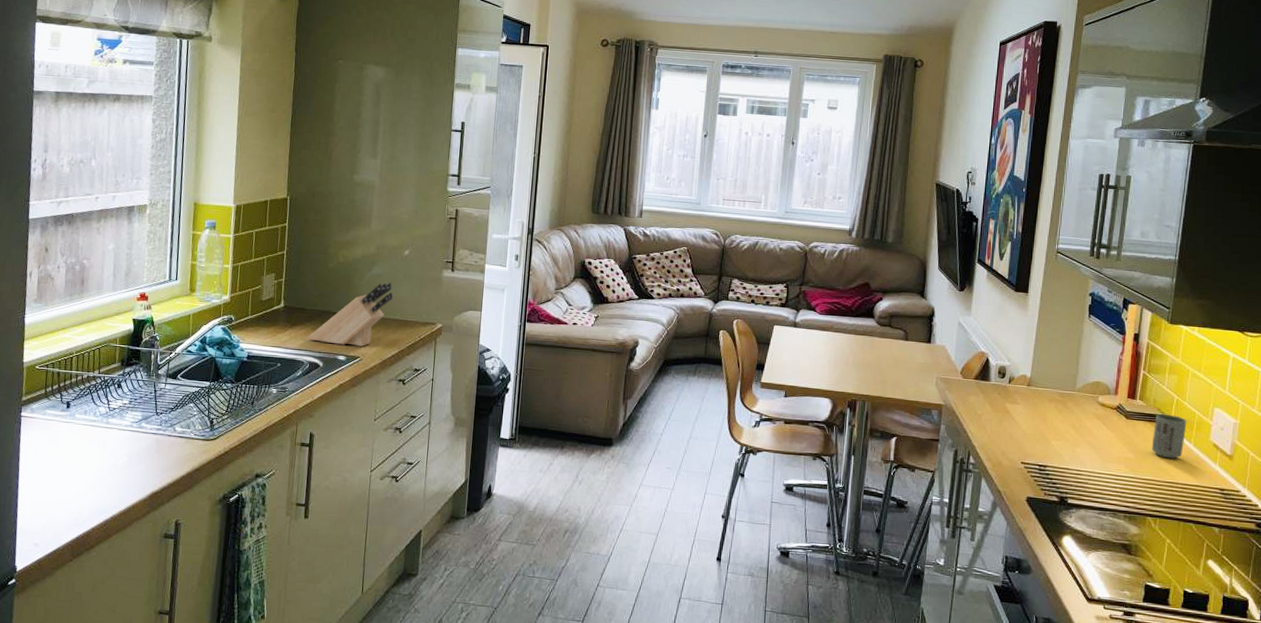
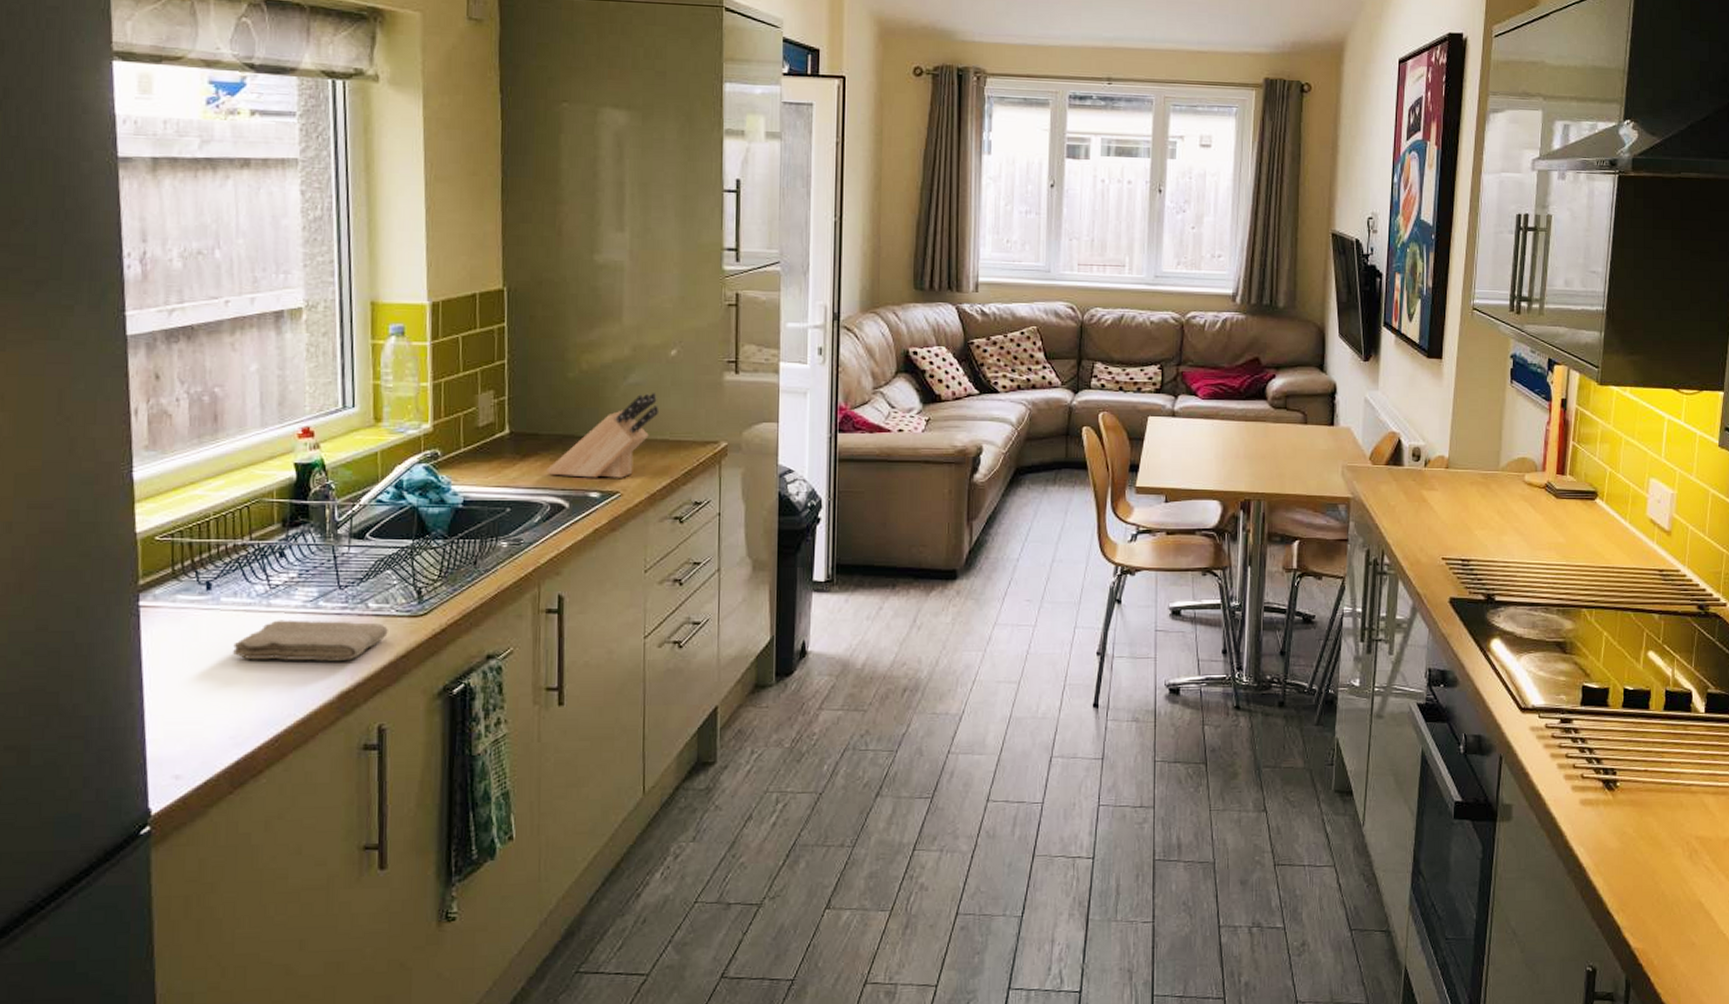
washcloth: none [81,434,188,469] -> present [233,620,388,661]
cup: present [1151,413,1187,459] -> none [1584,489,1621,540]

